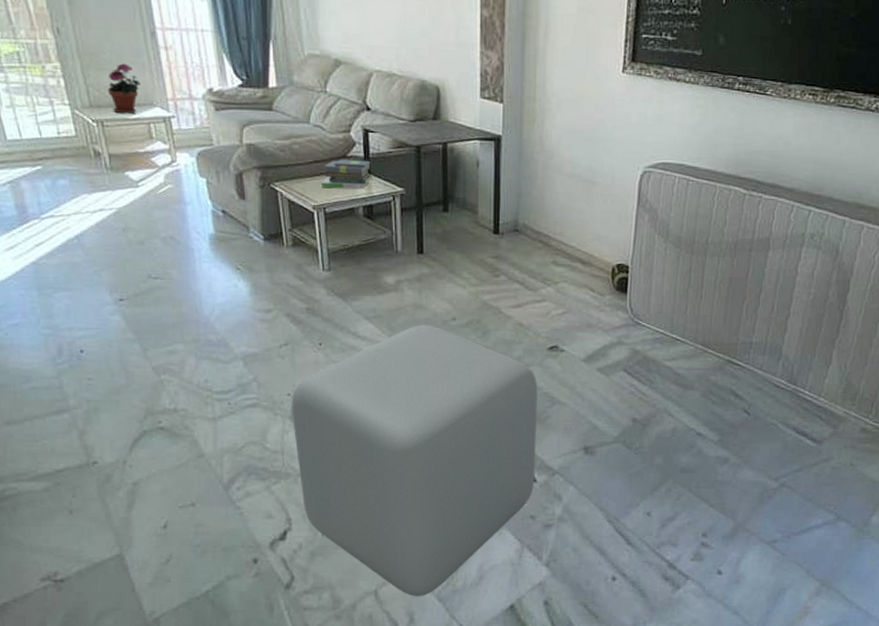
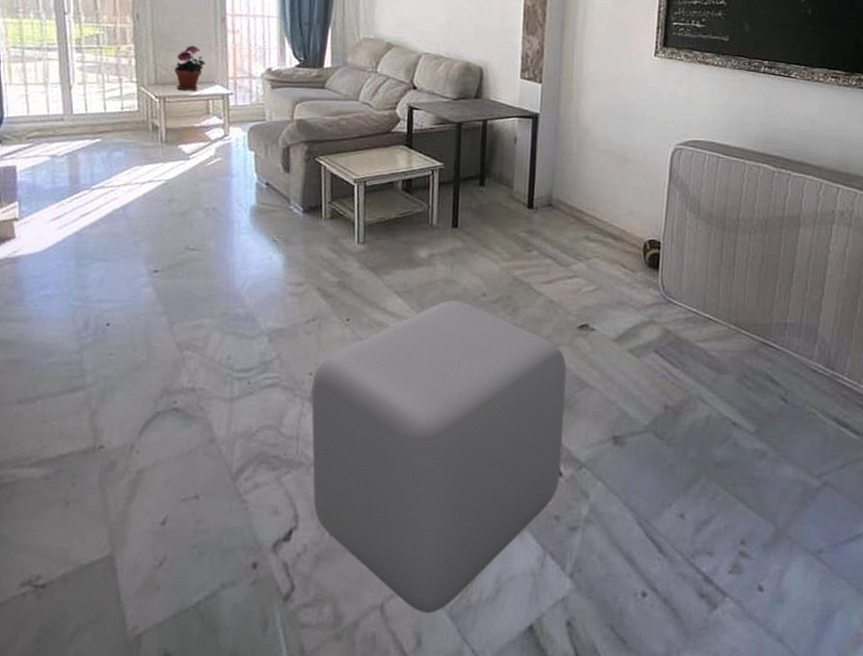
books: present [322,159,372,189] -> none [364,134,414,163]

